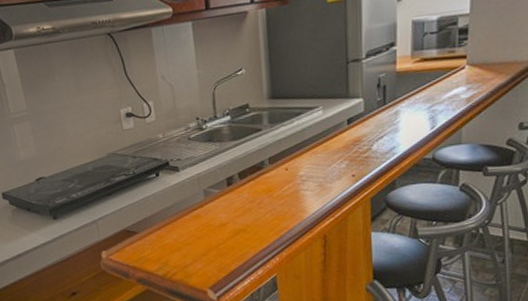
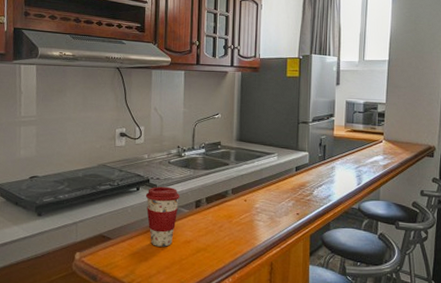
coffee cup: none [167,166,208,234] -> present [145,186,180,247]

